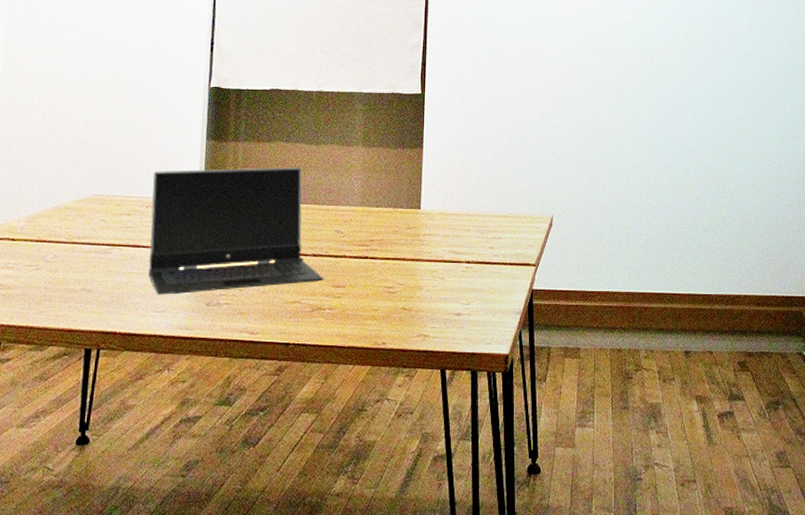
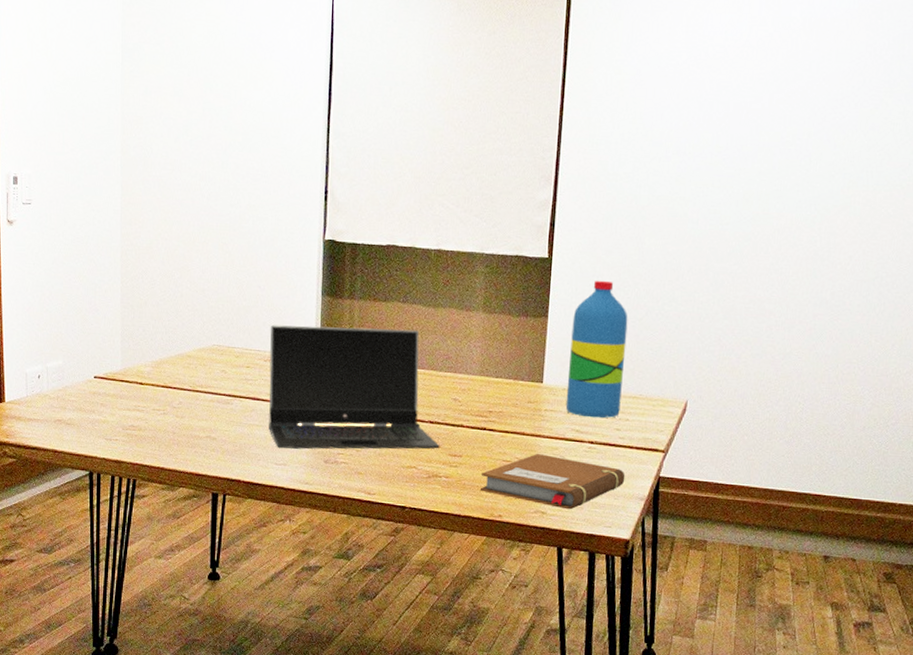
notebook: none [363,277,501,330] -> present [480,453,625,510]
water bottle: none [442,111,496,239] -> present [565,280,628,419]

